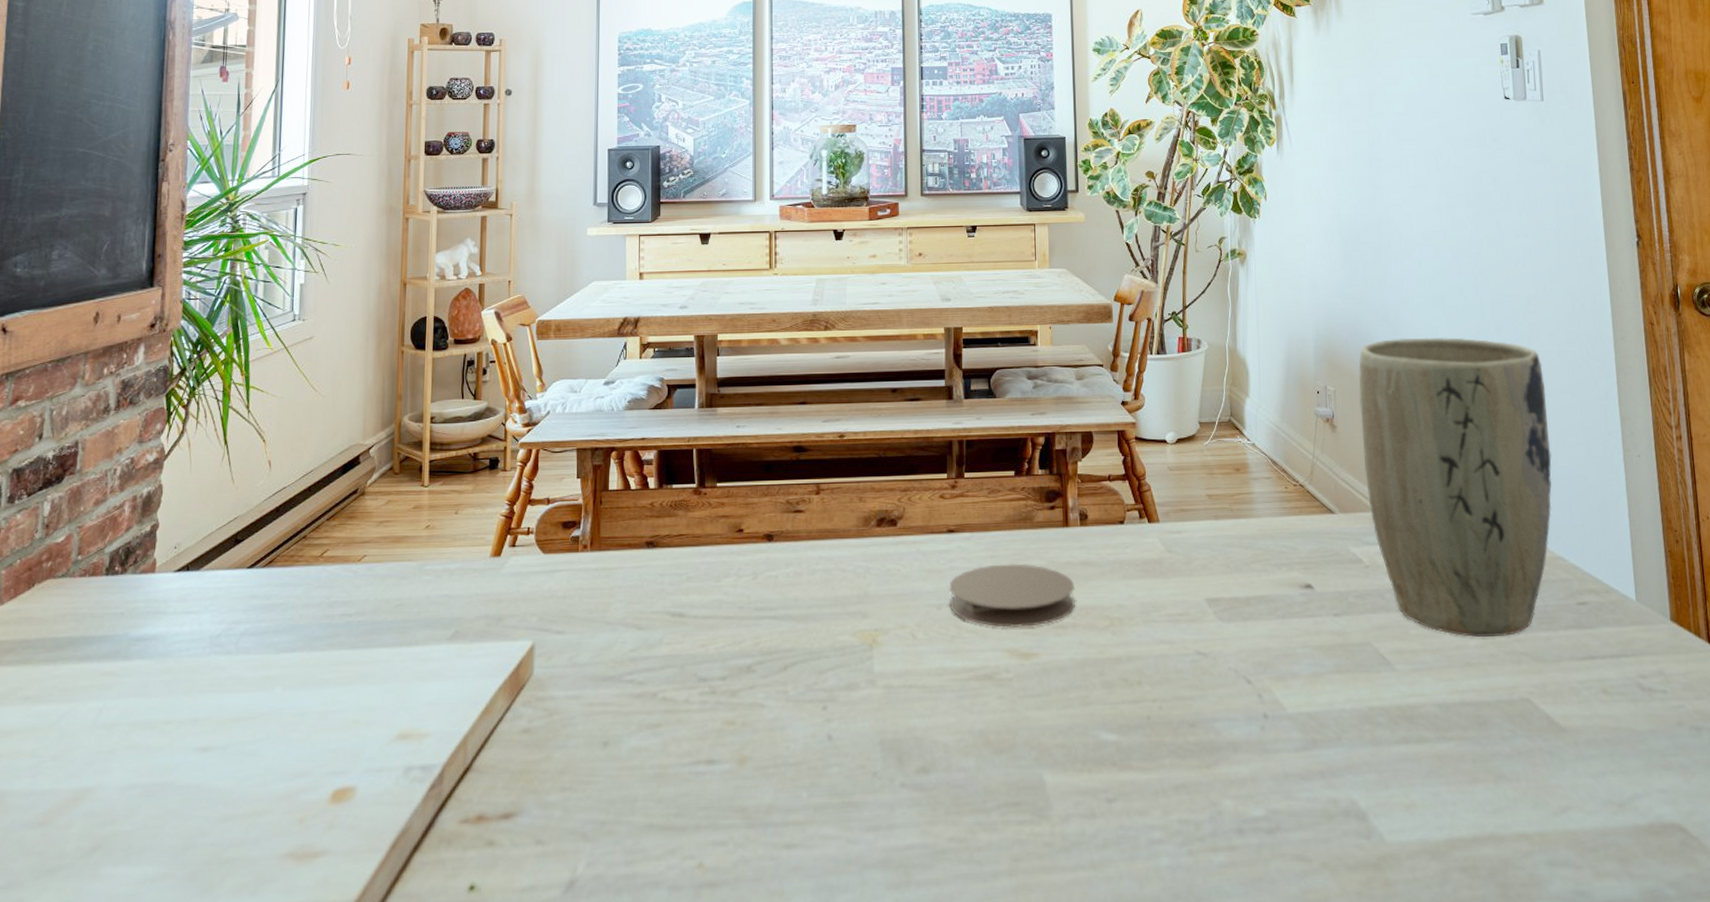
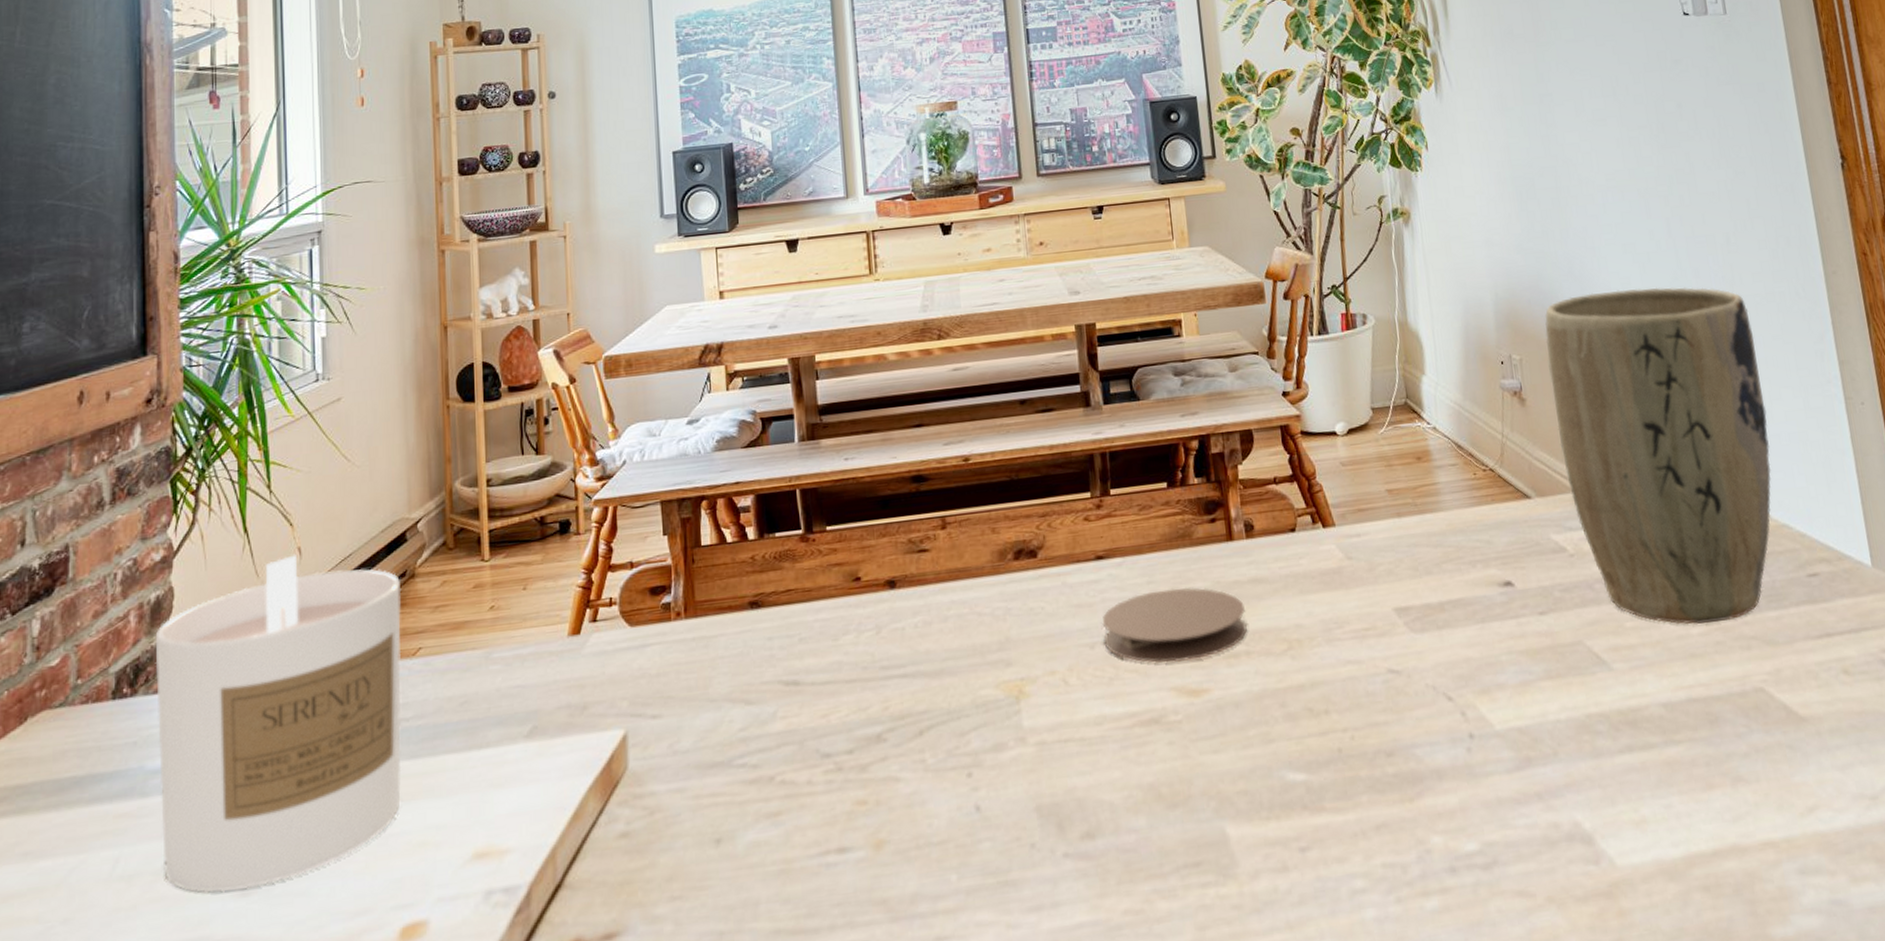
candle: none [139,465,353,747] -> present [155,553,402,893]

